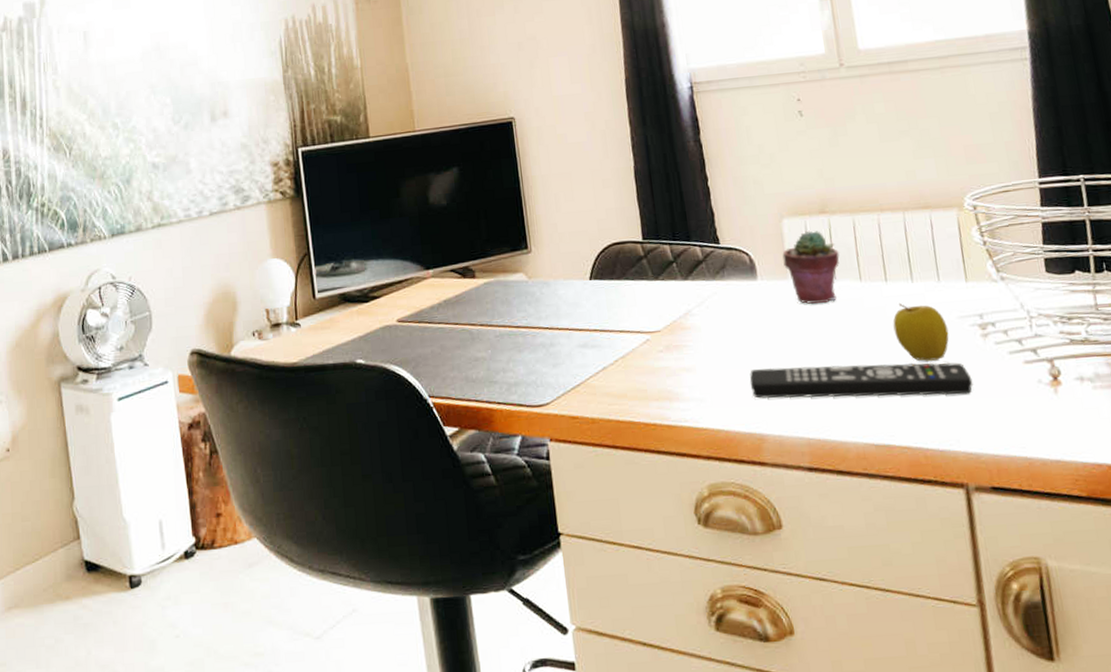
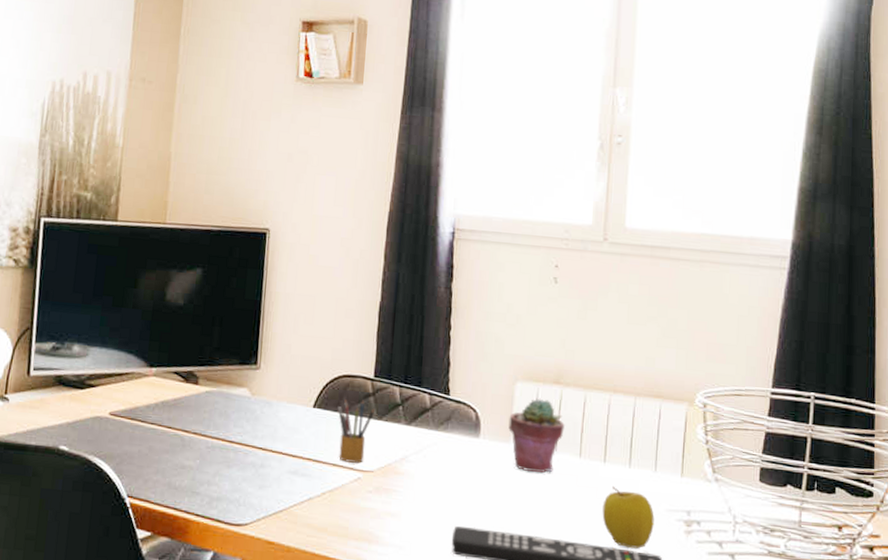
pencil box: none [613,263,651,327] -> present [337,398,376,463]

